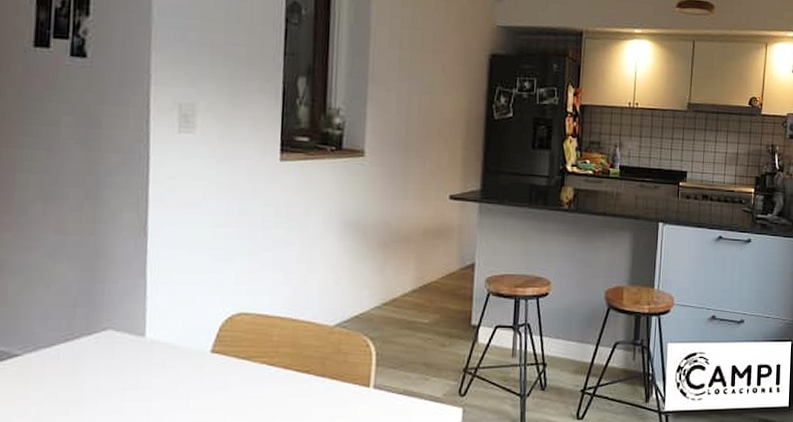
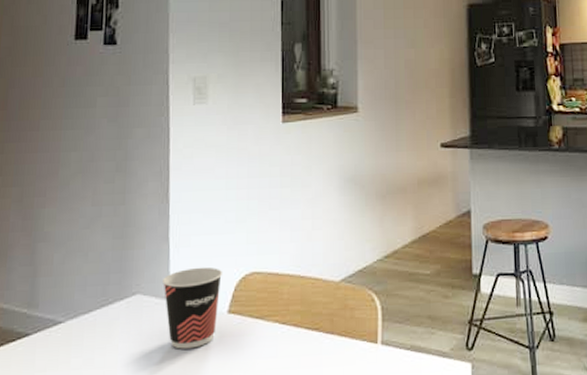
cup: none [138,305,207,387] -> present [163,267,223,349]

